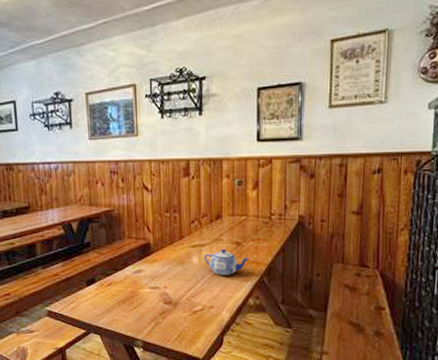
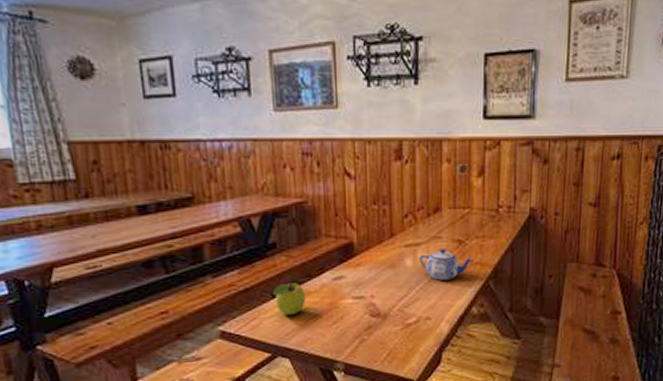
fruit: none [87,273,112,300] -> present [272,281,305,315]

